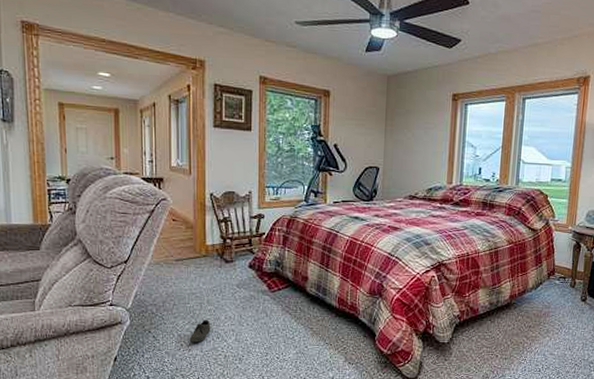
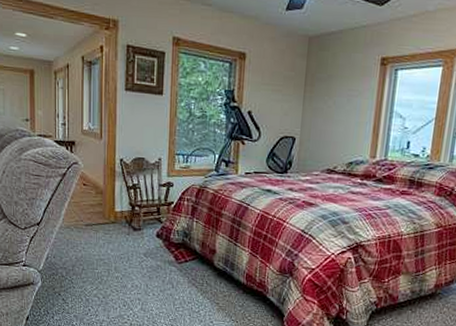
shoe: present [189,319,211,343] -> none [96,285,118,309]

